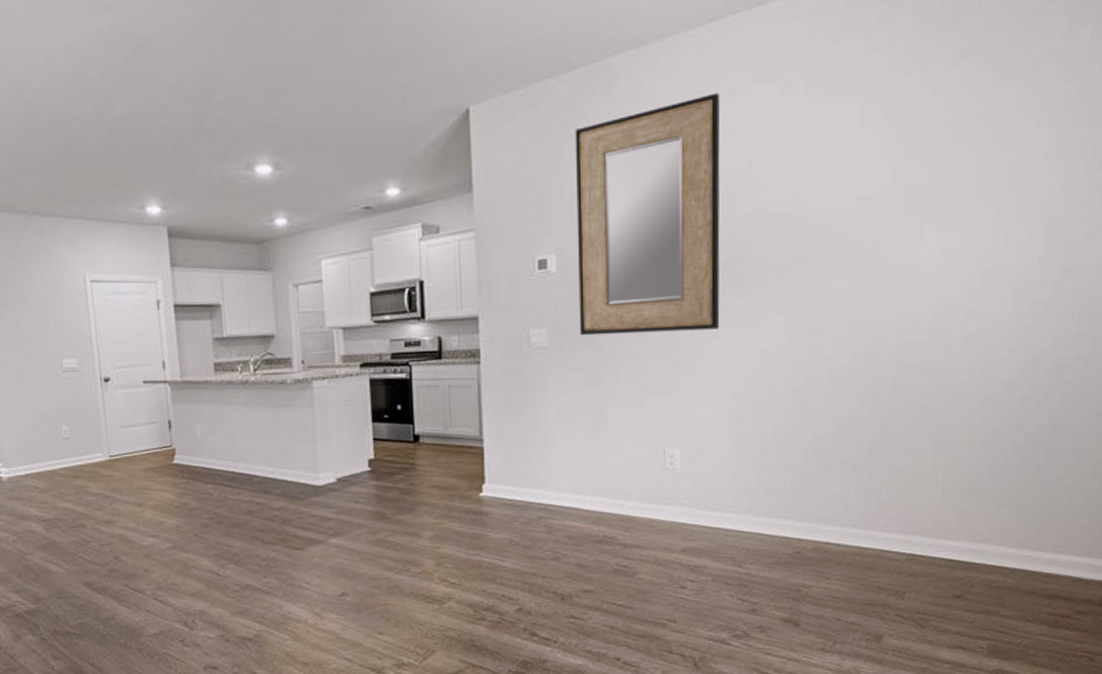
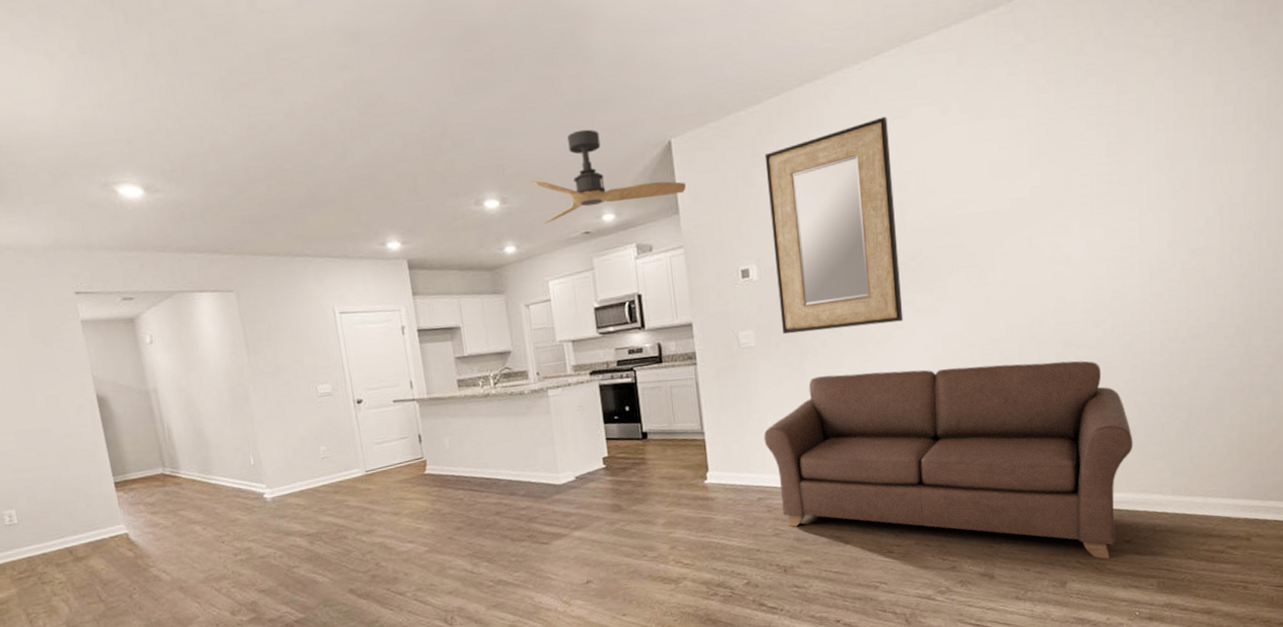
ceiling fan: none [309,90,482,195] -> present [531,129,686,224]
sofa: none [550,385,976,614] -> present [764,360,1133,559]

